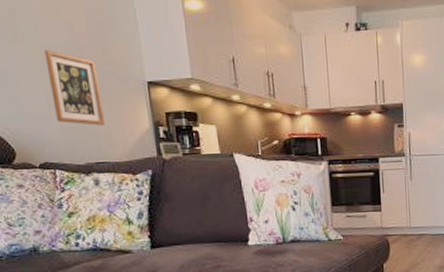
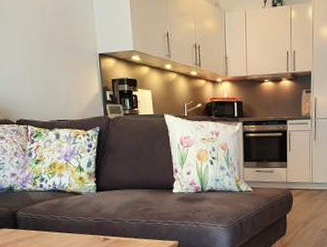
picture frame: present [44,49,106,126] -> none [23,28,66,90]

